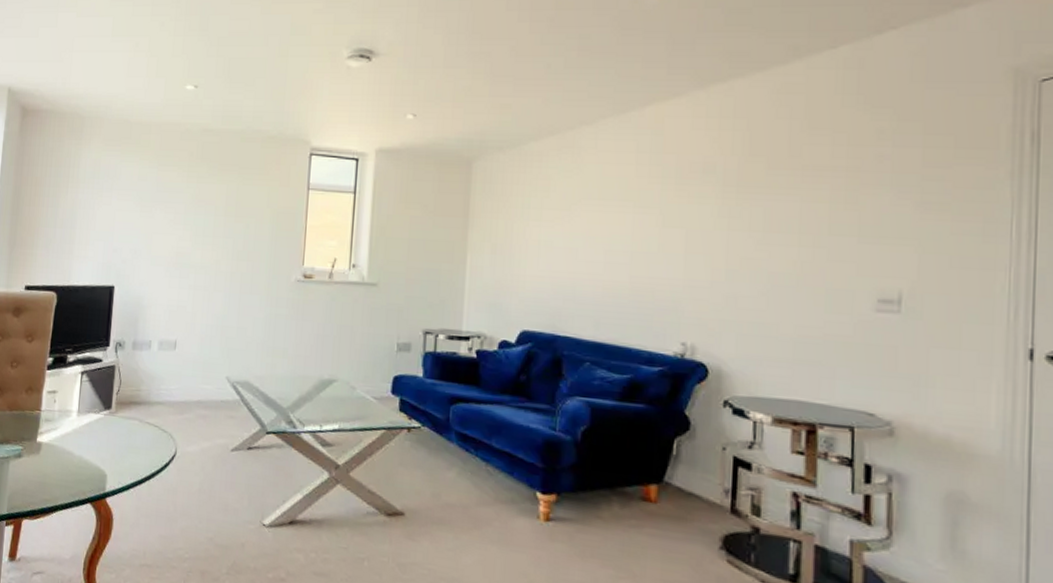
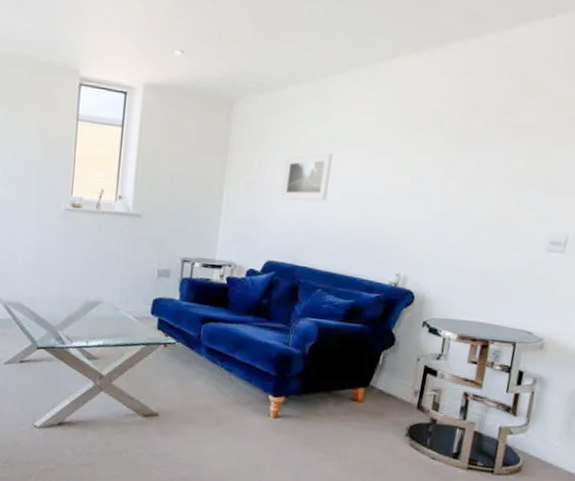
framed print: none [532,207,589,263] -> present [280,152,333,201]

